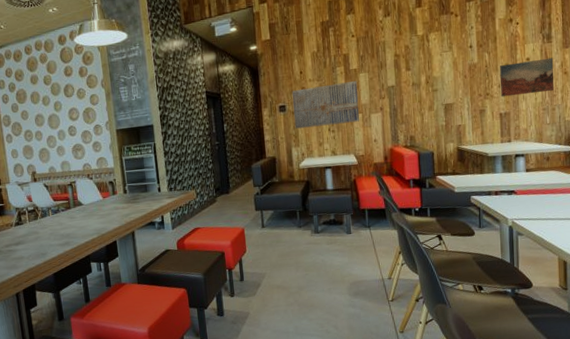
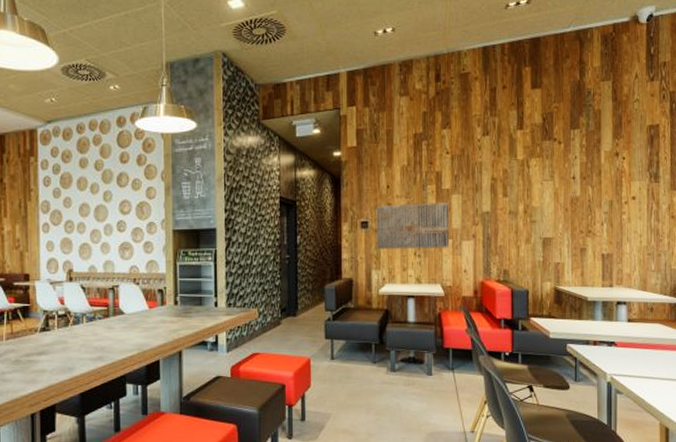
wall art: present [499,57,554,97] -> none [603,199,661,237]

